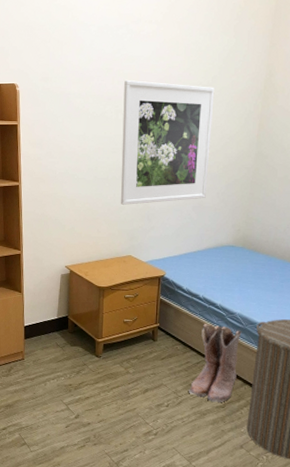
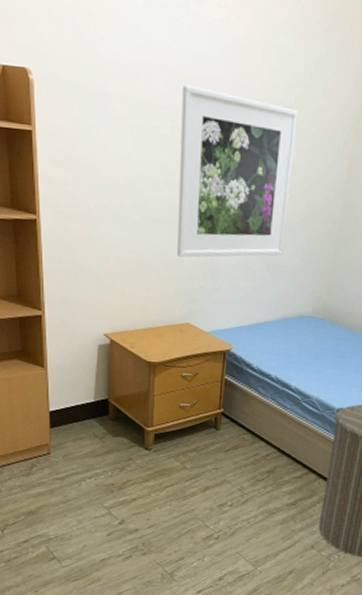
boots: present [188,324,242,403] -> none [255,409,318,500]

